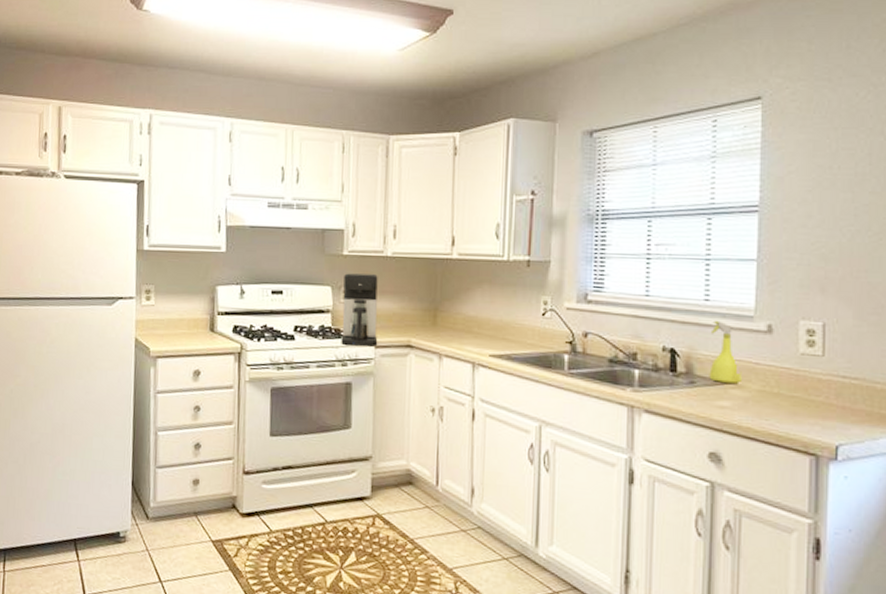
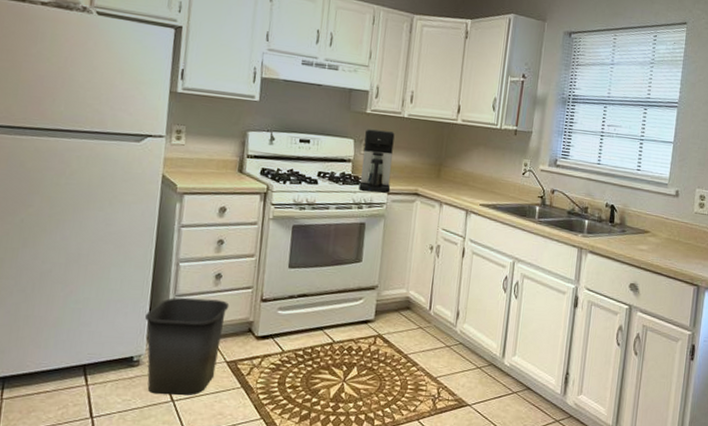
waste bin: none [129,469,211,577] -> present [145,297,229,395]
spray bottle: present [709,320,742,384] -> none [635,185,657,233]

